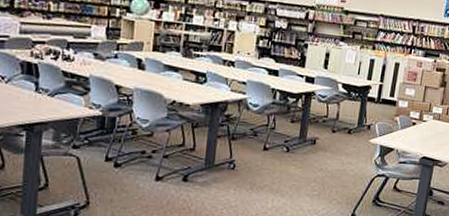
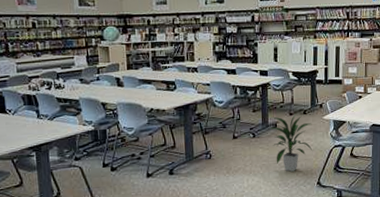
indoor plant: none [308,132,355,198] -> present [270,114,313,172]

